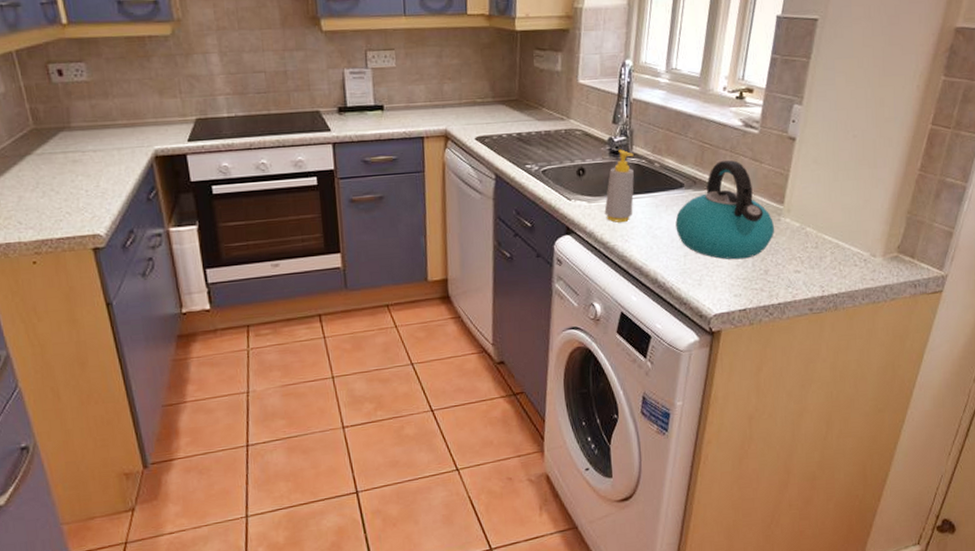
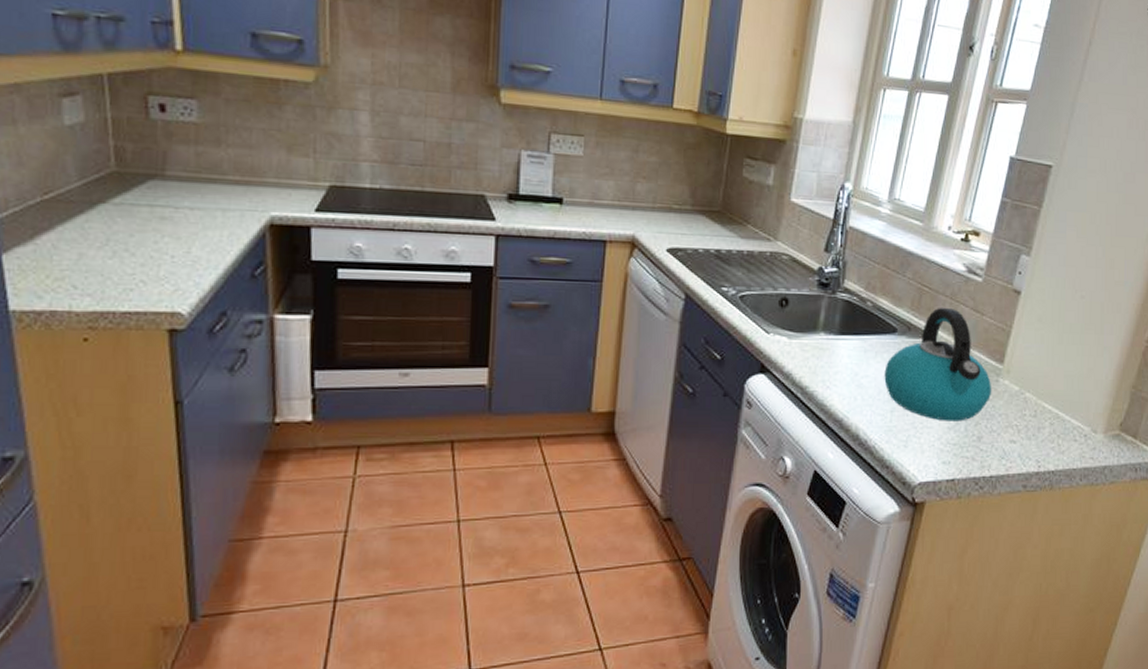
soap bottle: present [604,149,634,223] -> none [806,281,845,365]

